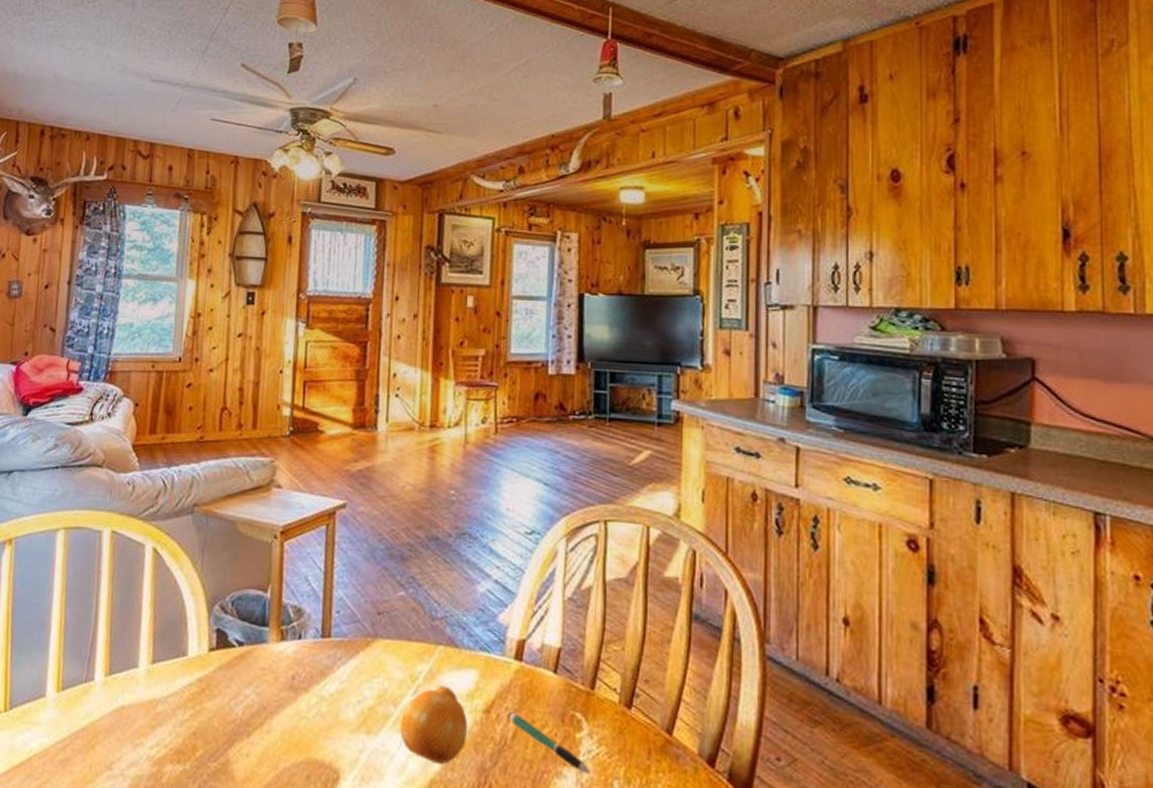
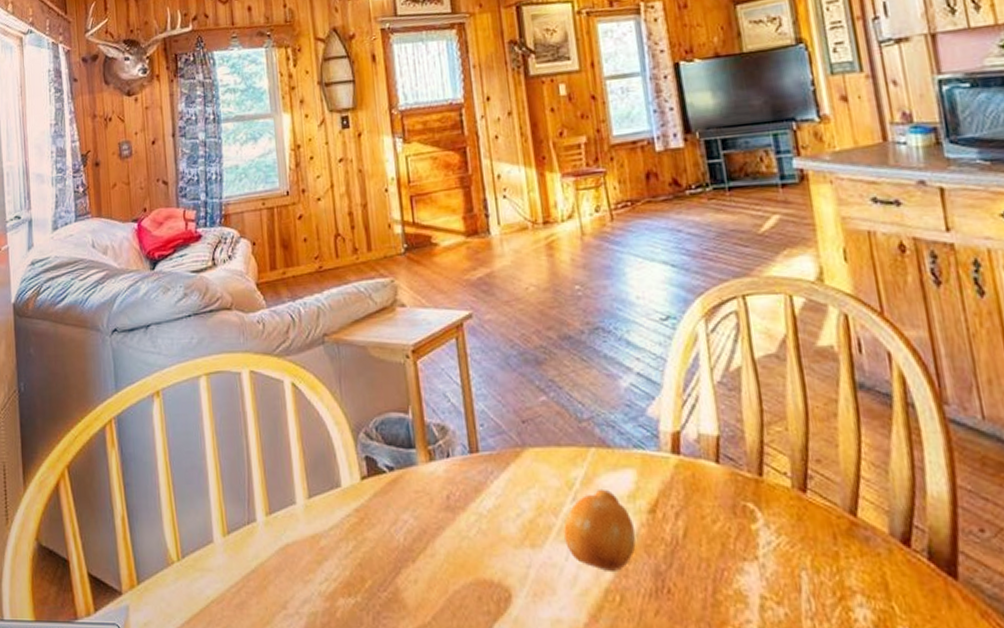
pen: present [508,711,591,775] -> none [675,509,775,568]

